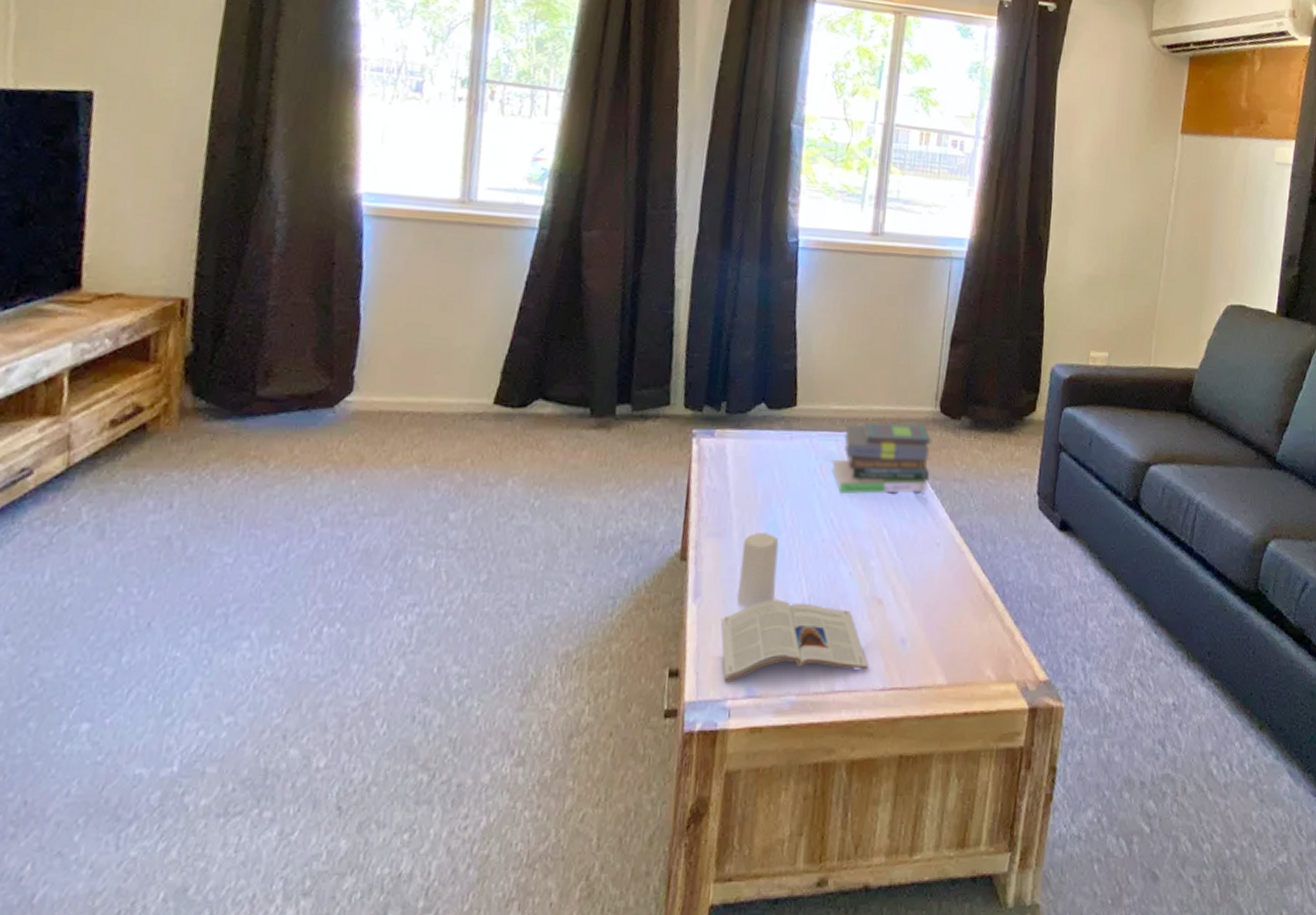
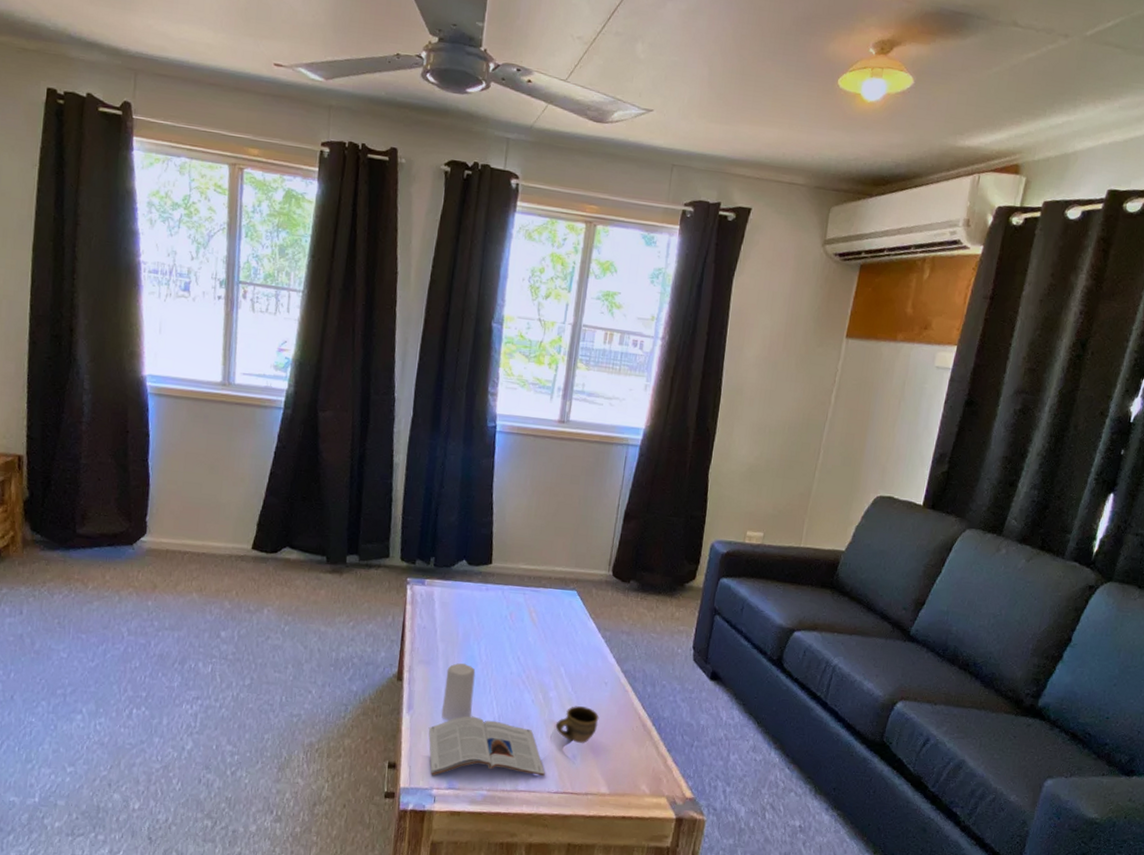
books: present [831,422,931,495] -> none [519,580,604,641]
cup: none [879,576,932,624] -> present [555,706,599,744]

